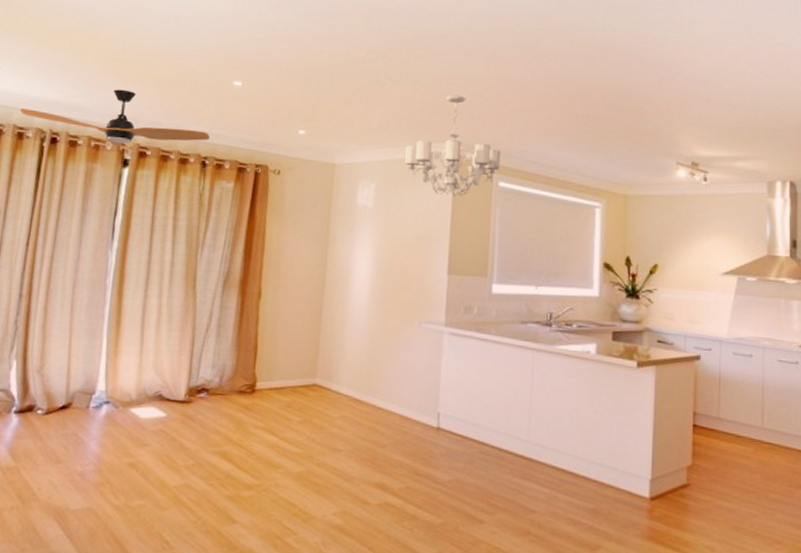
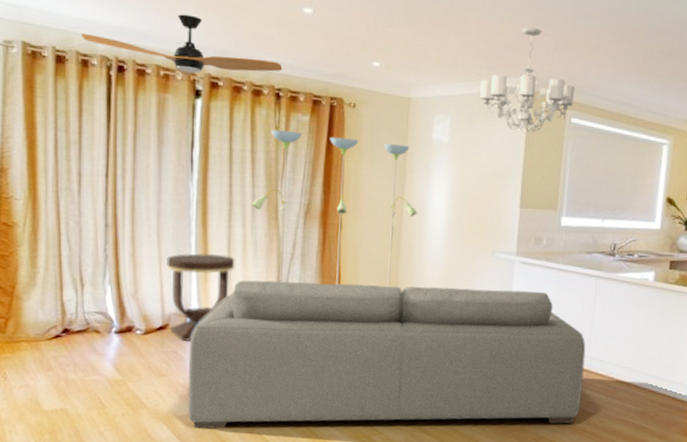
side table: none [73,324,149,423] -> present [167,253,235,342]
sofa: none [82,353,525,527] -> present [187,280,586,429]
floor lamp: none [169,197,340,362] -> present [251,130,418,288]

